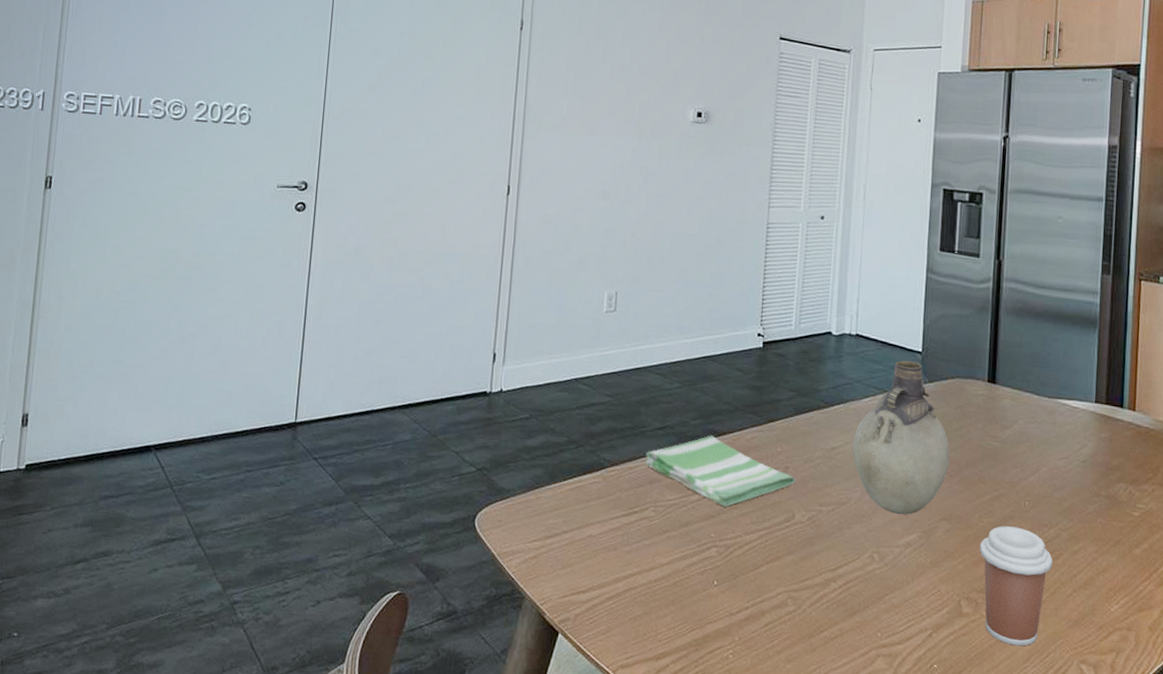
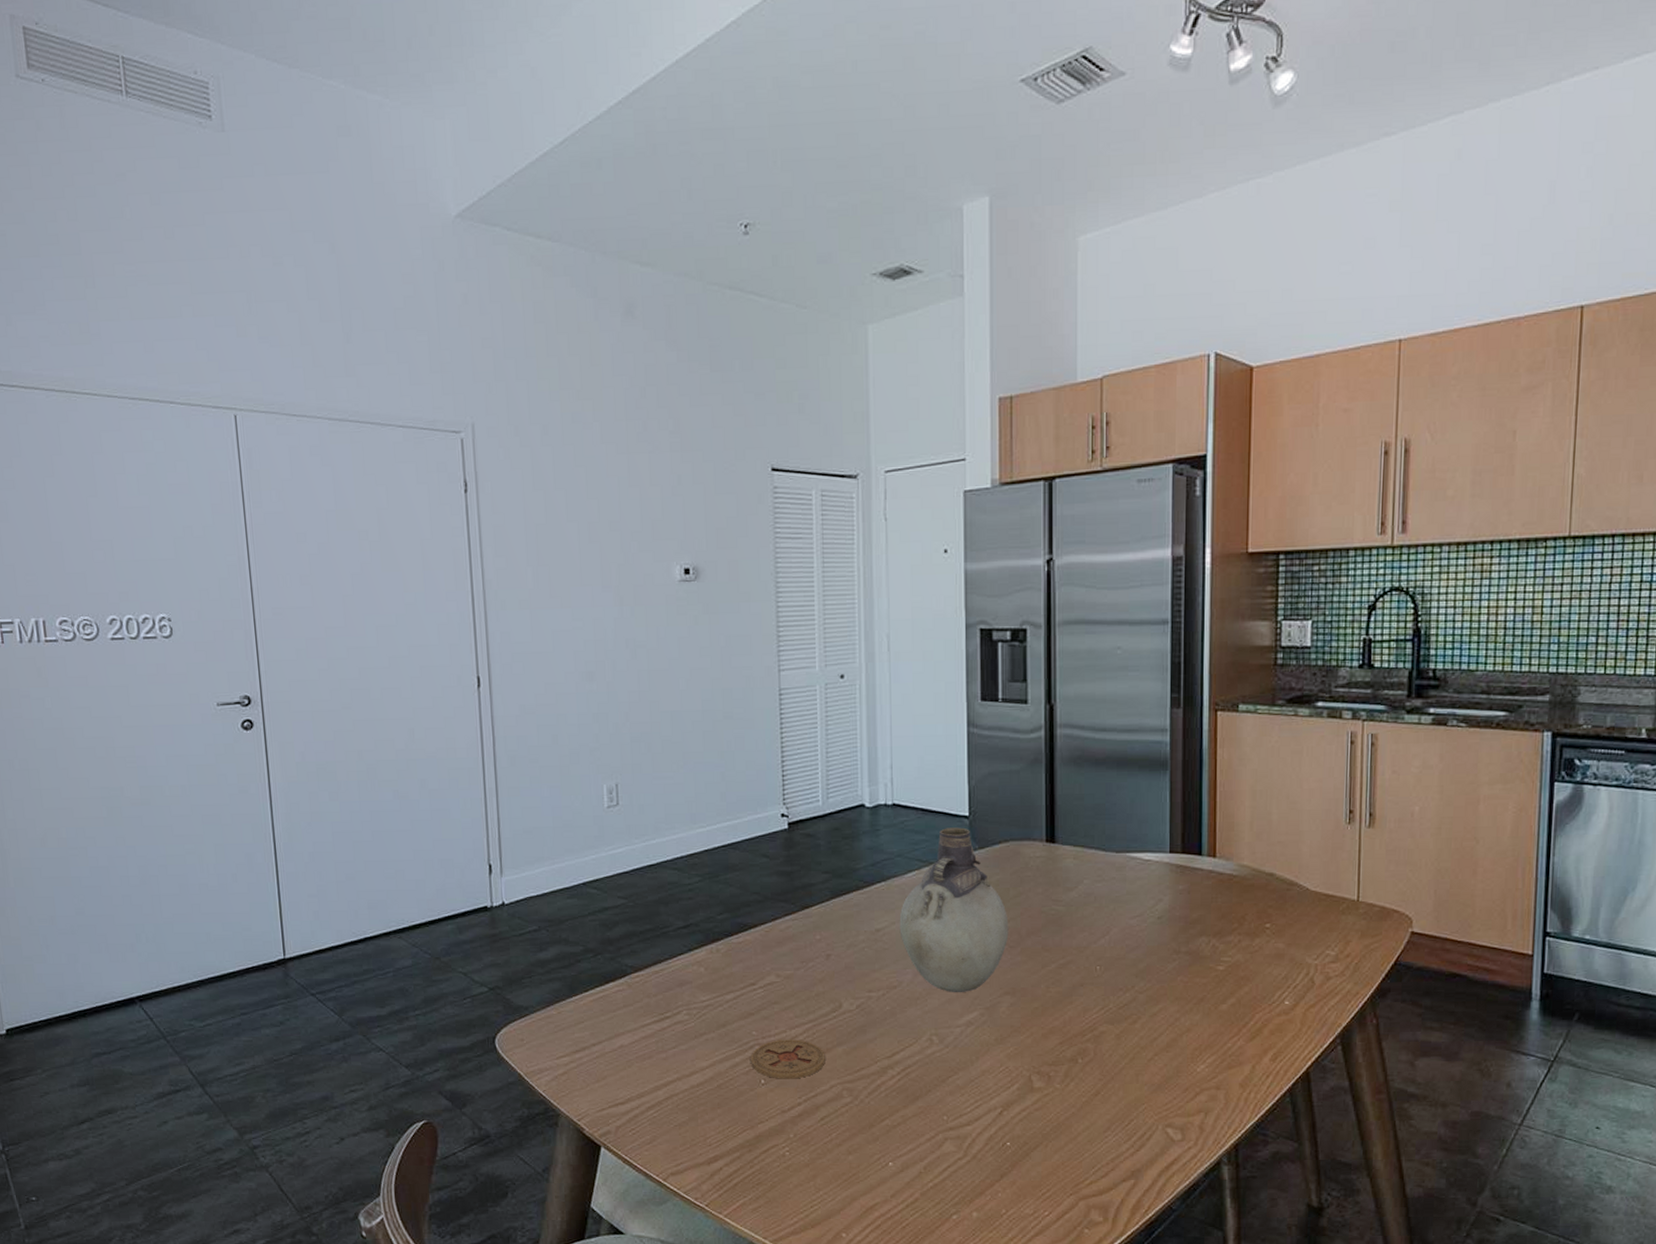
dish towel: present [644,435,796,507] -> none [670,929,840,1002]
coaster: none [706,543,775,583] -> present [751,1039,825,1079]
coffee cup: present [979,526,1053,646] -> none [1048,994,1130,1116]

